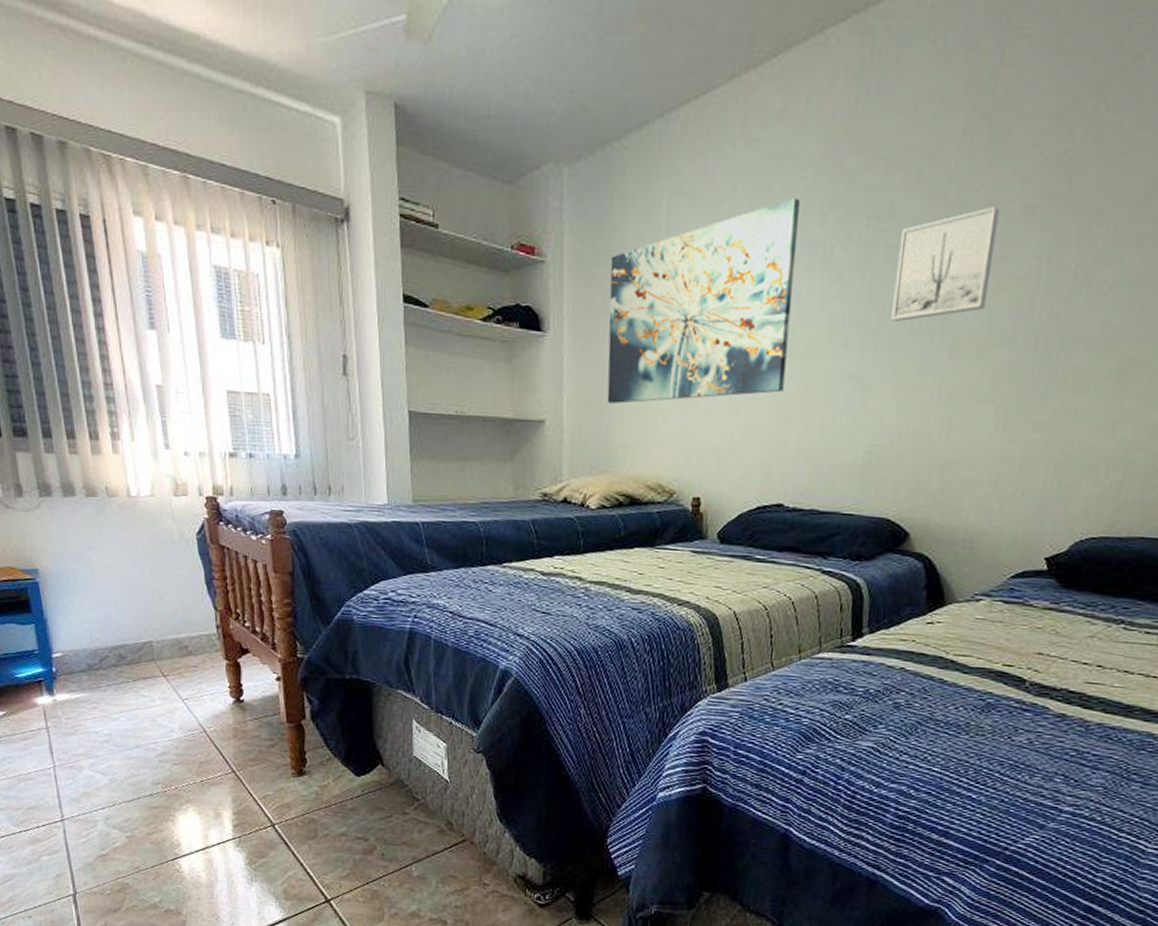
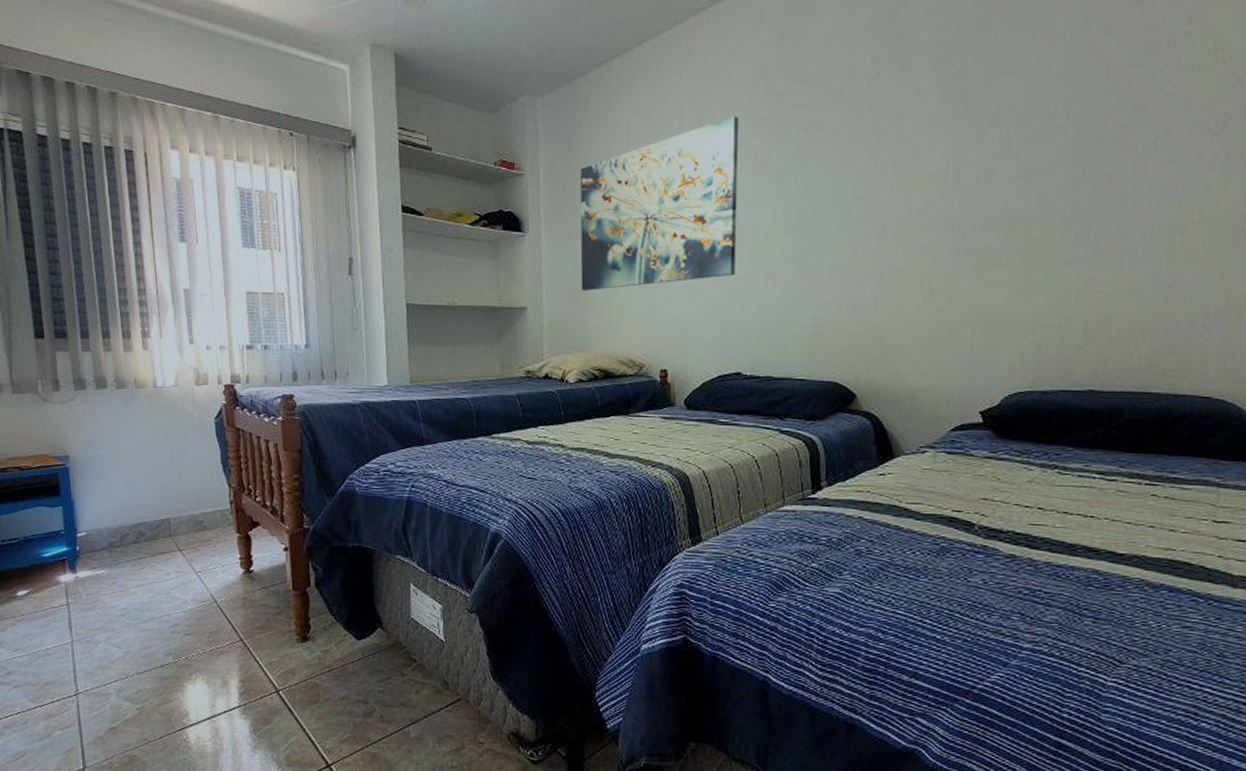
wall art: present [891,207,1000,321] -> none [824,117,908,213]

